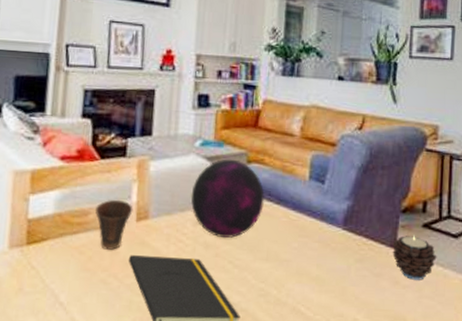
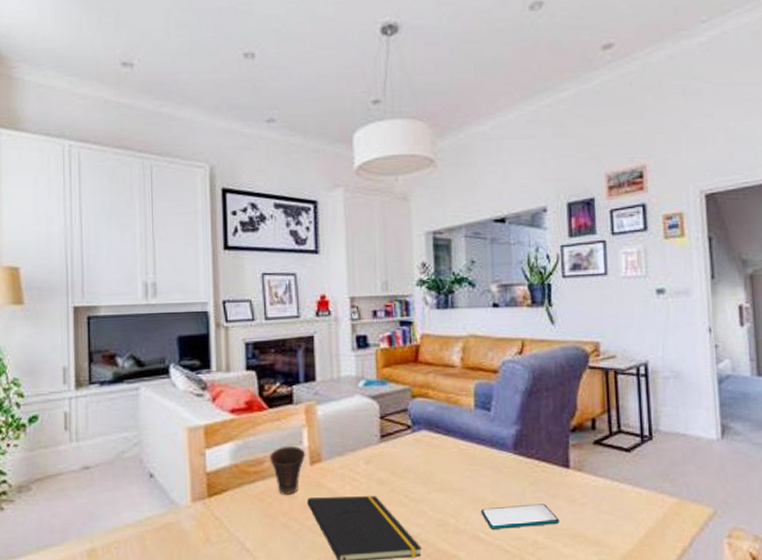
decorative orb: present [190,159,265,238] -> none [360,396,433,473]
smartphone: none [304,281,381,305] -> present [481,504,559,529]
candle: present [392,235,437,280] -> none [564,453,611,497]

